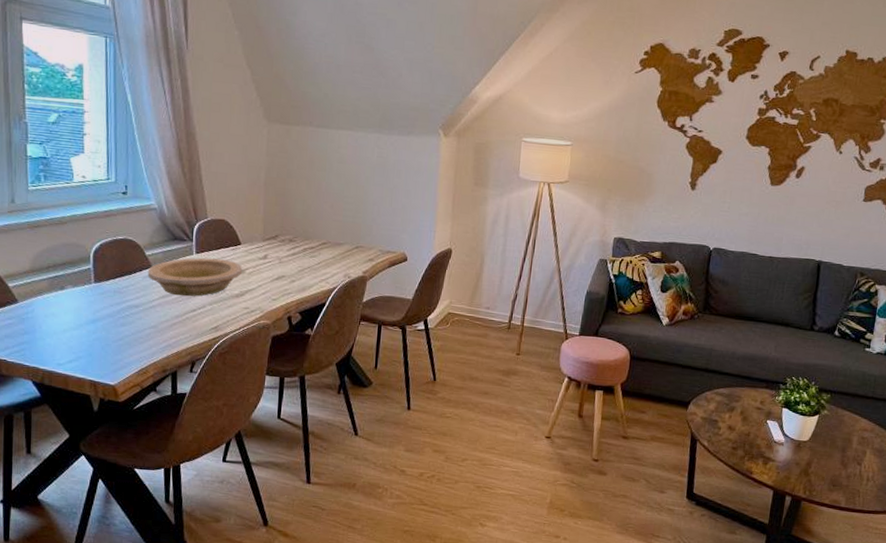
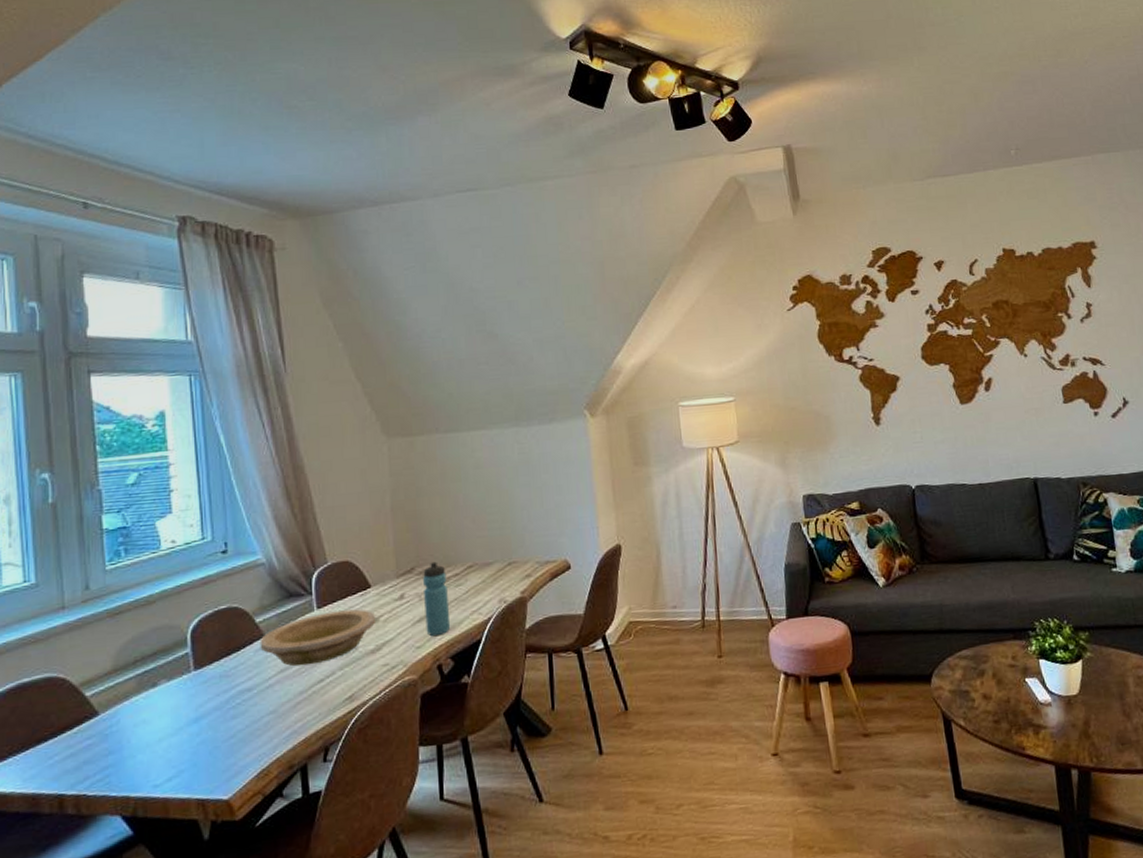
water bottle: none [282,233,304,293] -> present [423,561,451,636]

